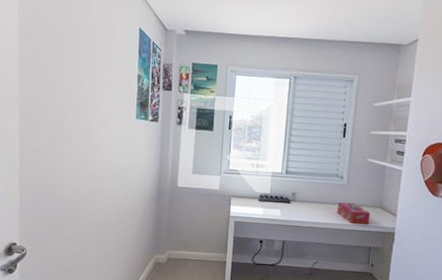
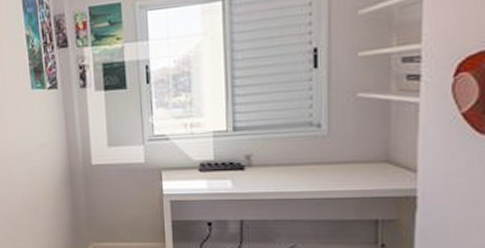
tissue box: present [336,202,371,224] -> none [316,159,372,190]

